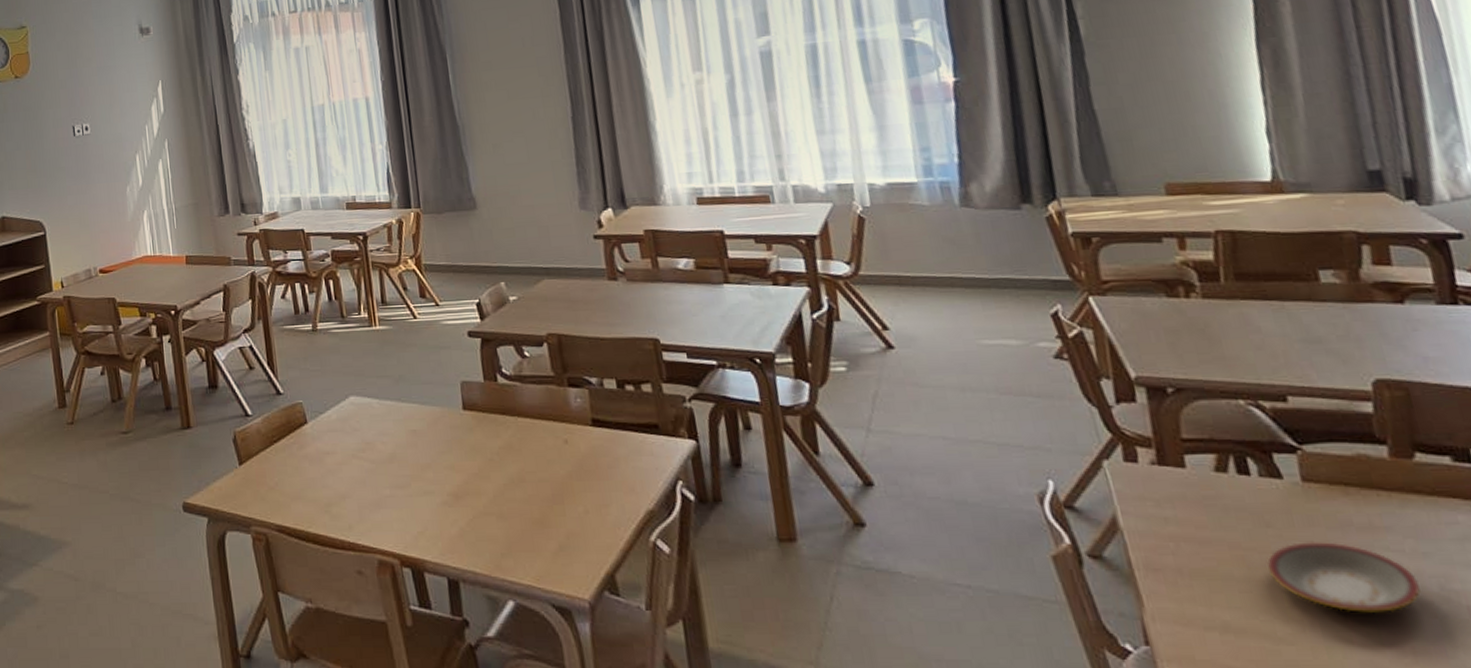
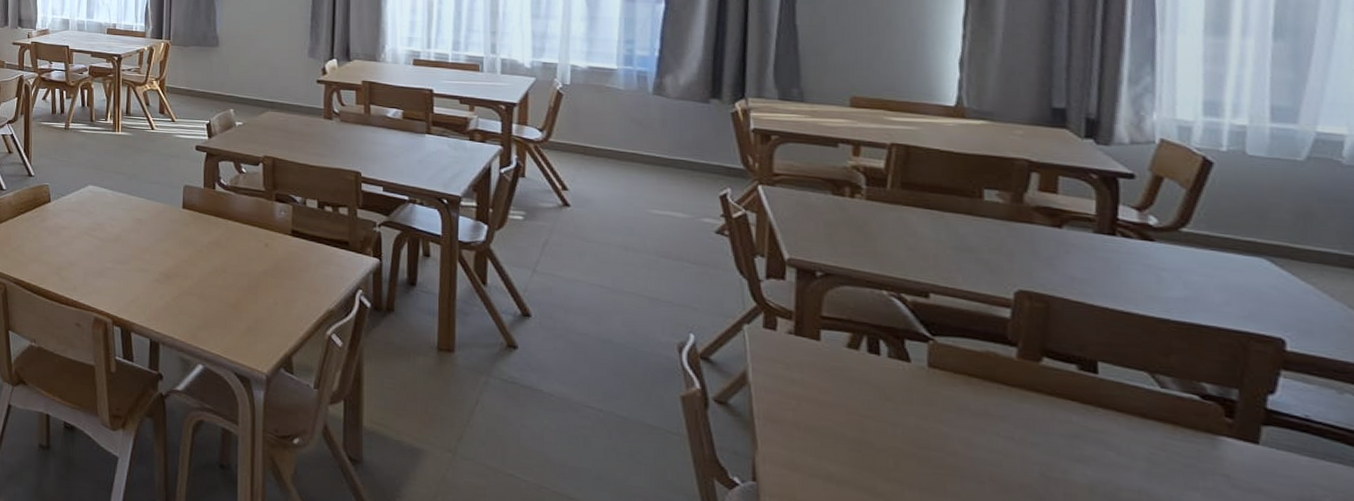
plate: present [1267,542,1421,613] -> none [881,417,1021,488]

